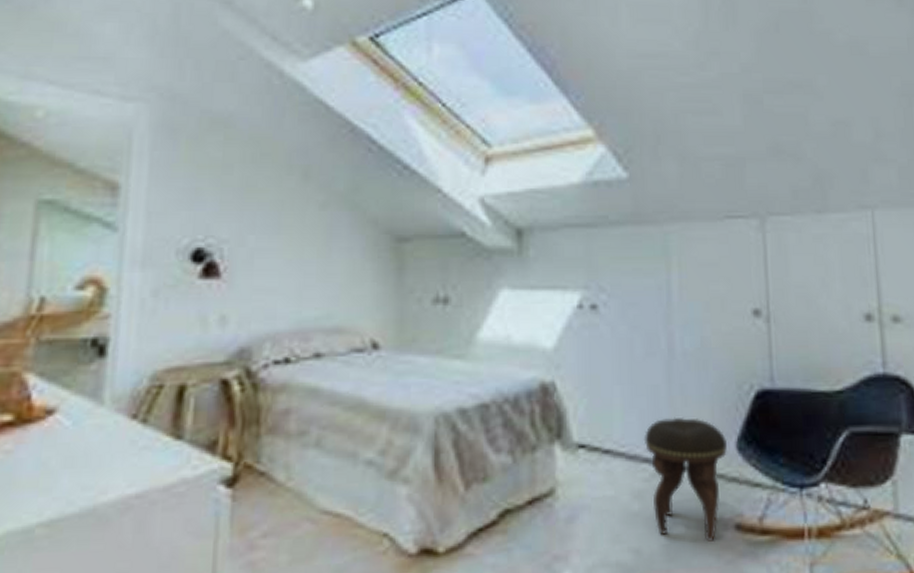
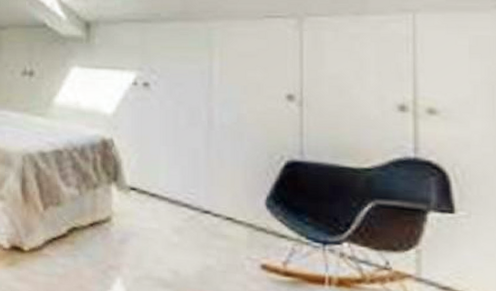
footstool: present [643,417,727,542] -> none [184,175,257,274]

